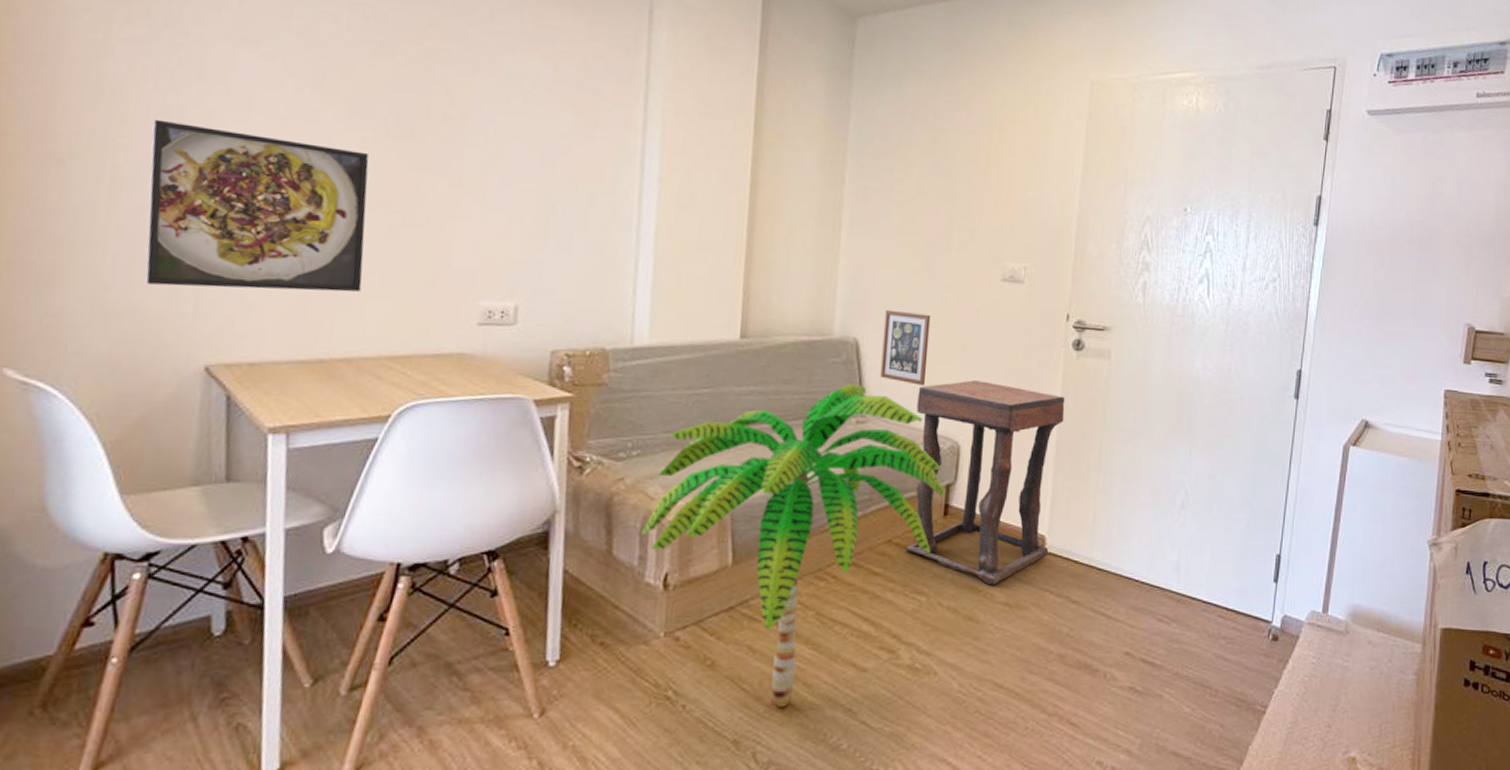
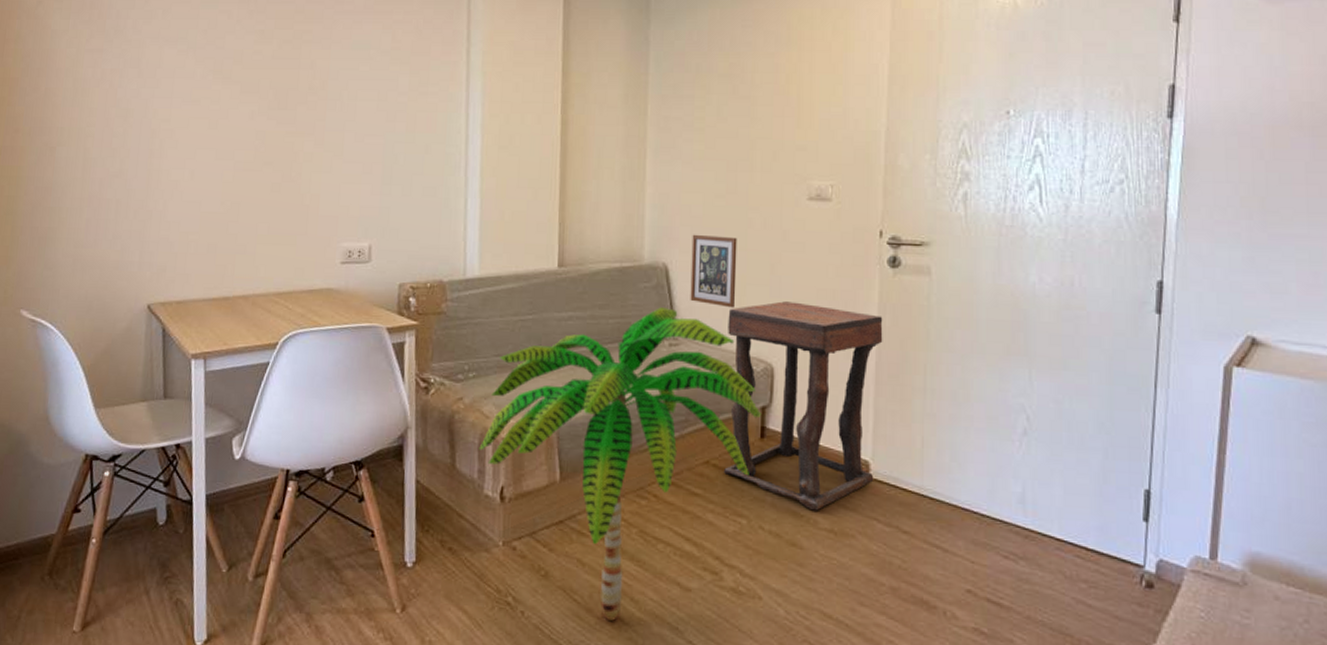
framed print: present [145,119,369,292] -> none [107,110,256,241]

